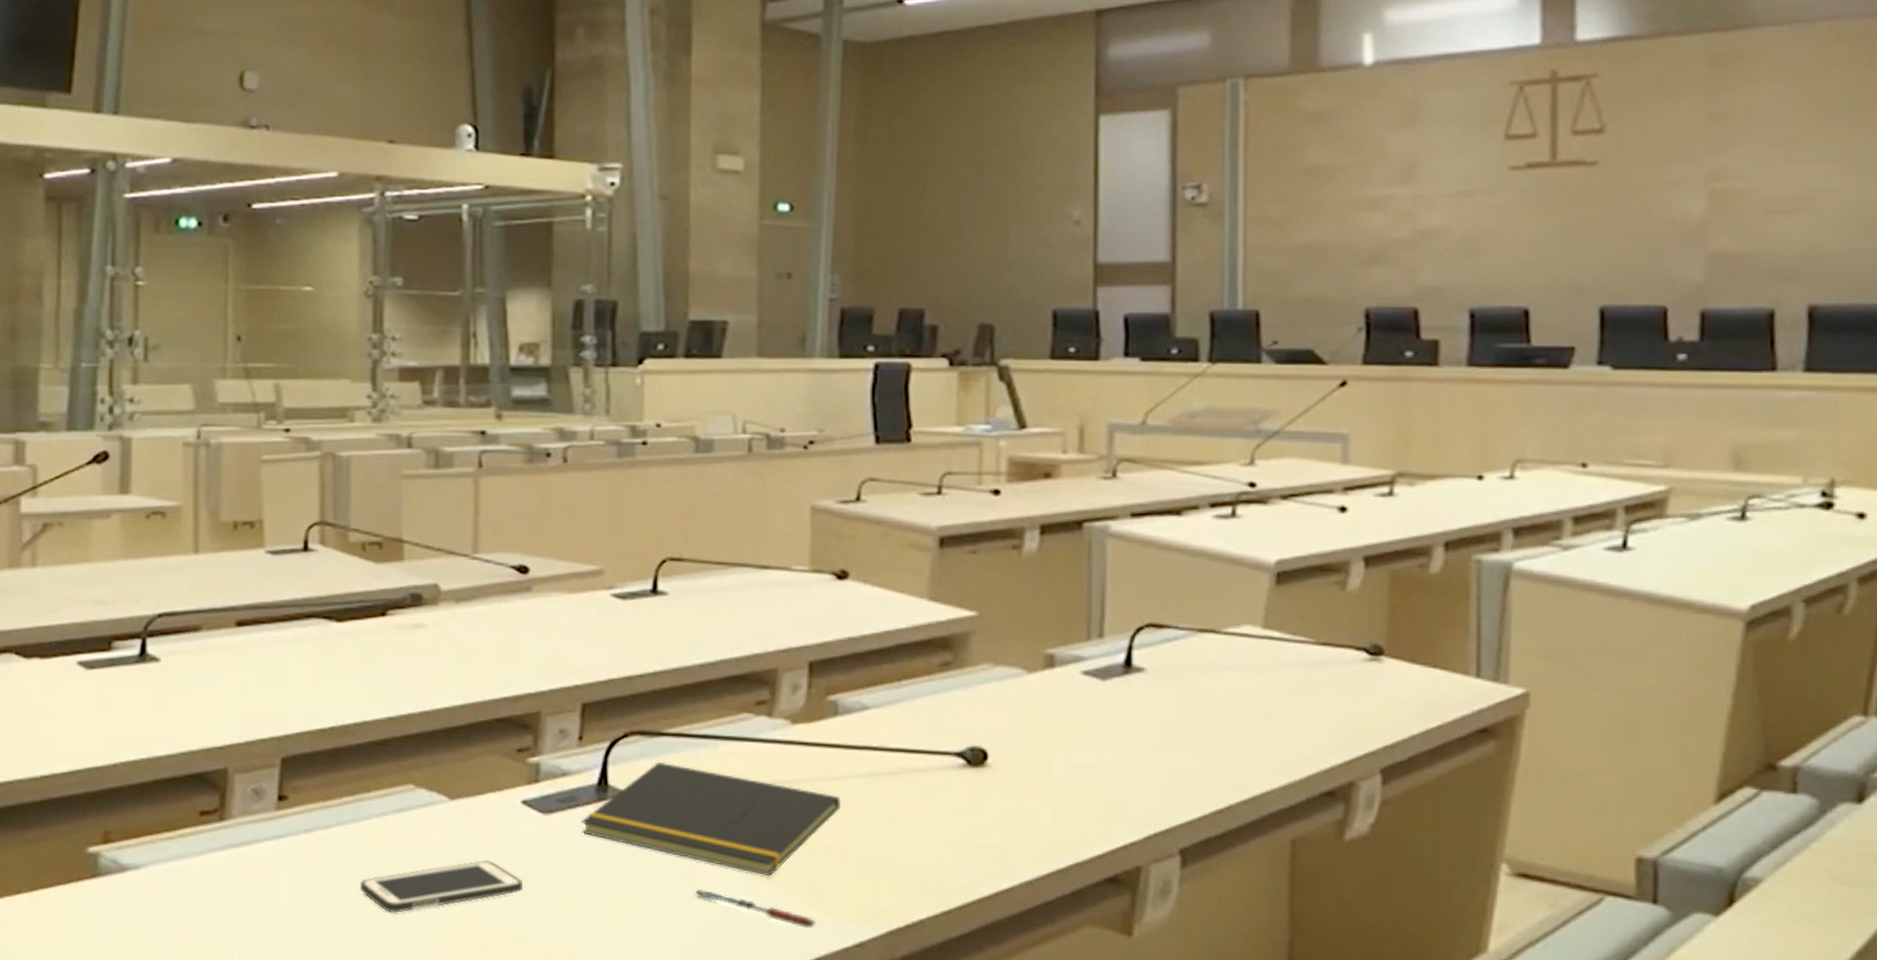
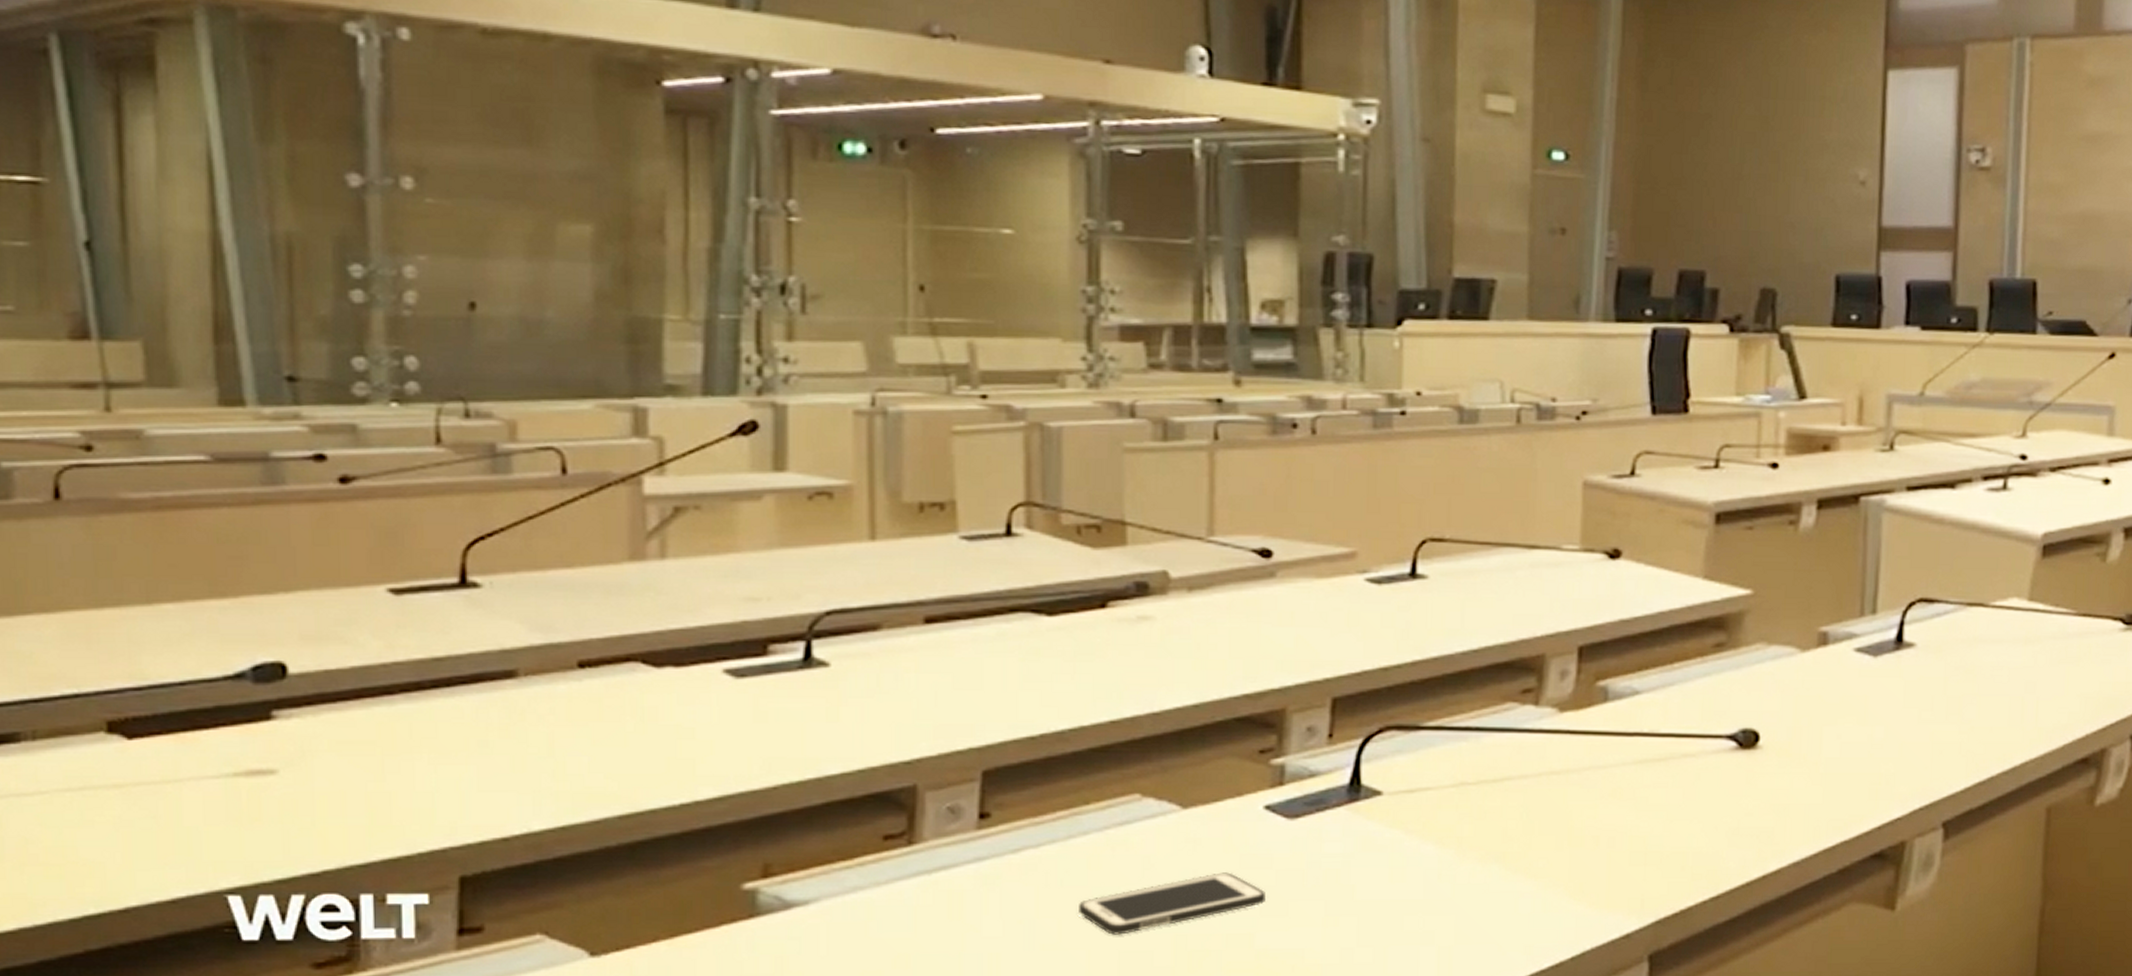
notepad: present [581,761,842,877] -> none [1330,757,1610,872]
pen: present [695,888,816,929] -> none [1454,889,1582,924]

